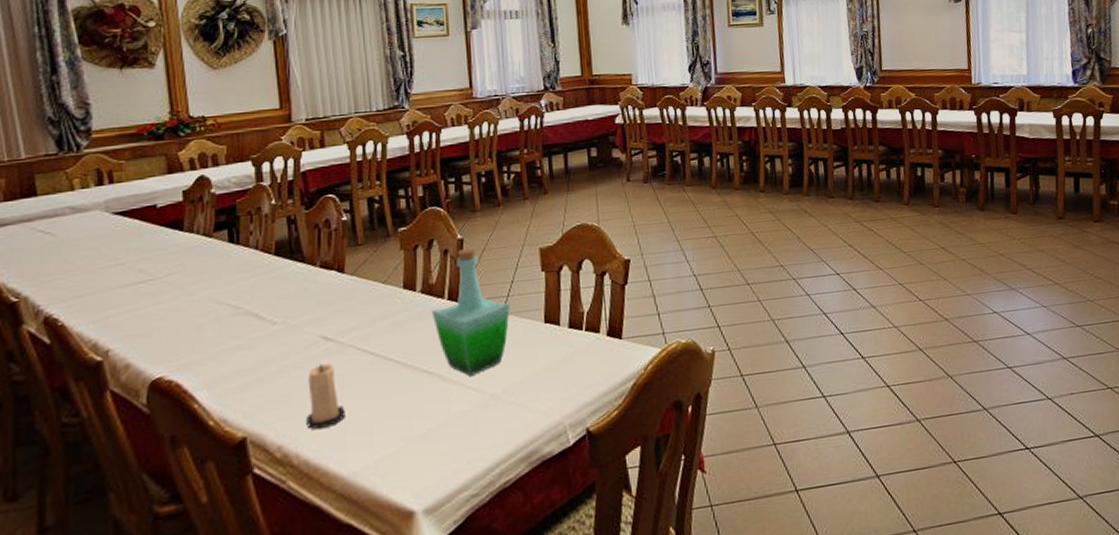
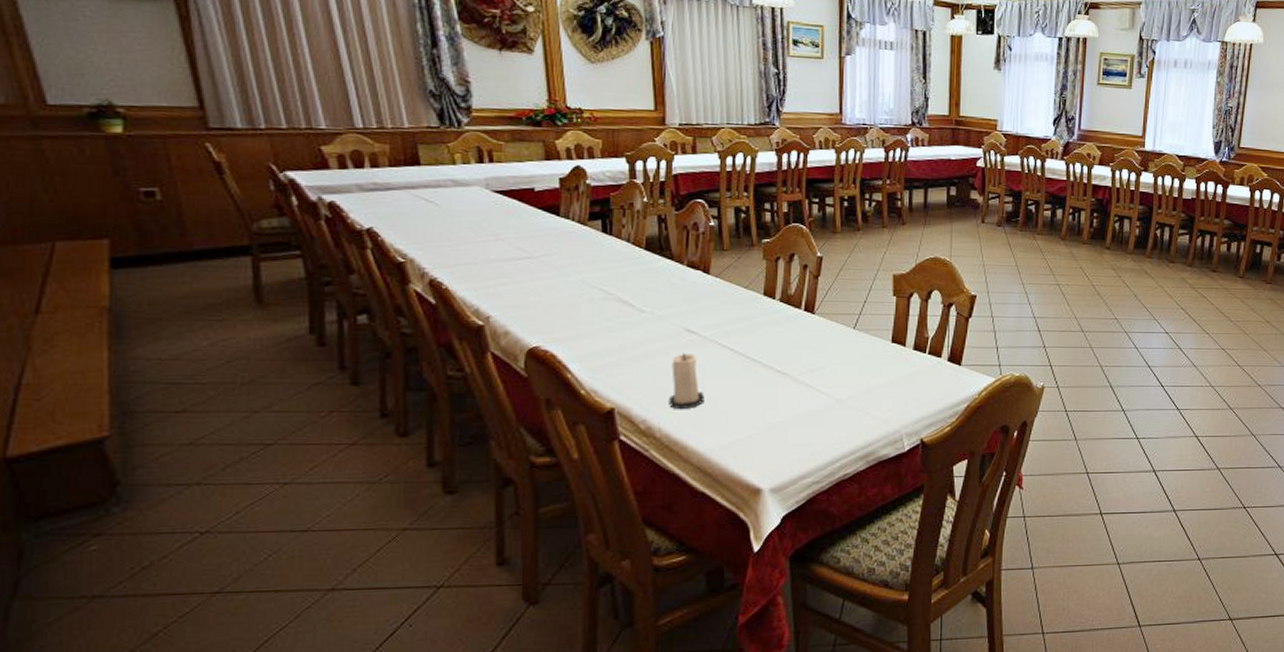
bottle: present [431,248,510,377] -> none [788,266,861,382]

